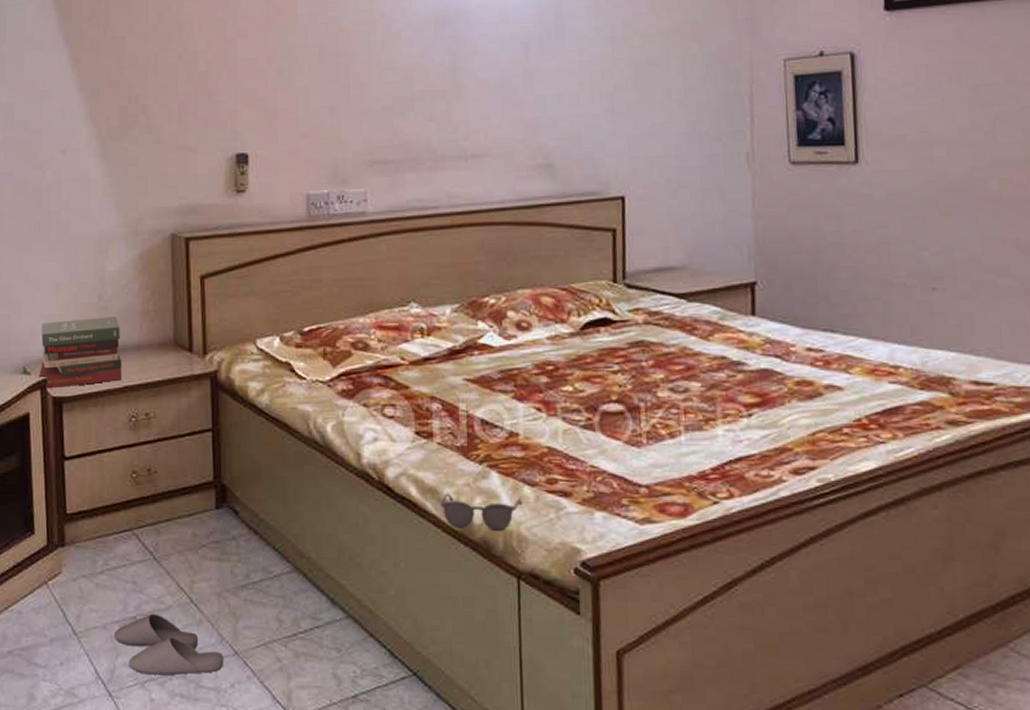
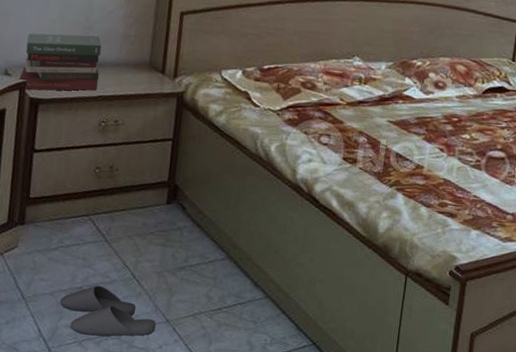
sunglasses: present [441,493,522,531] -> none [355,207,419,239]

